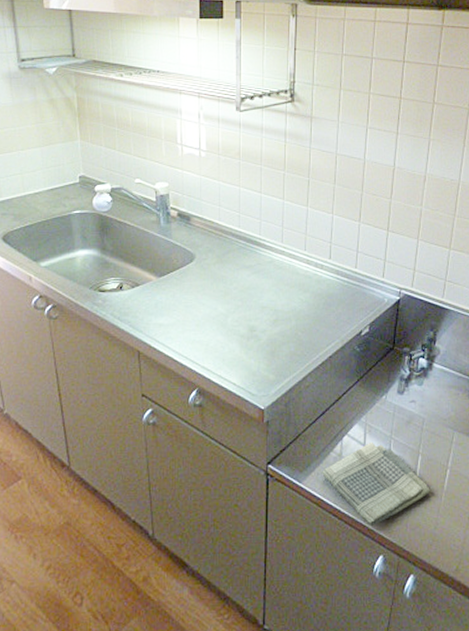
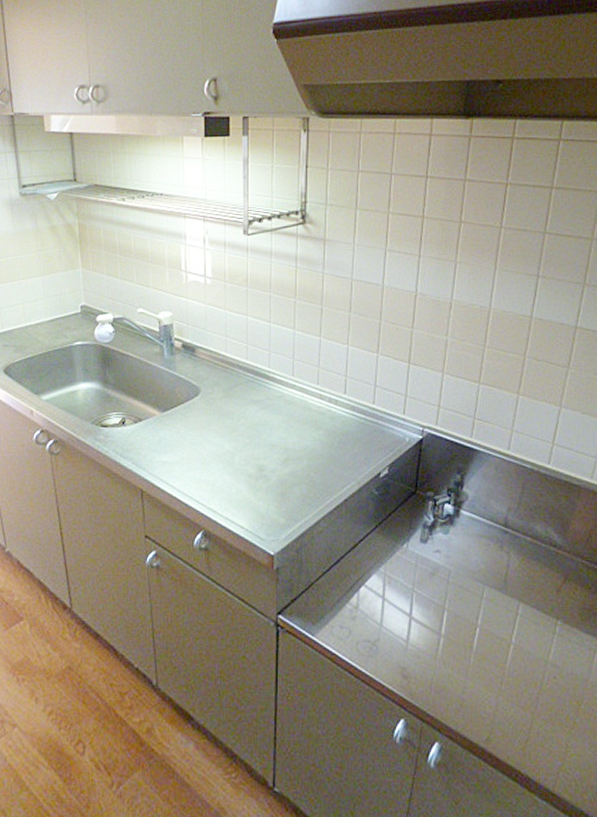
dish towel: present [322,441,430,527] -> none [337,594,457,687]

